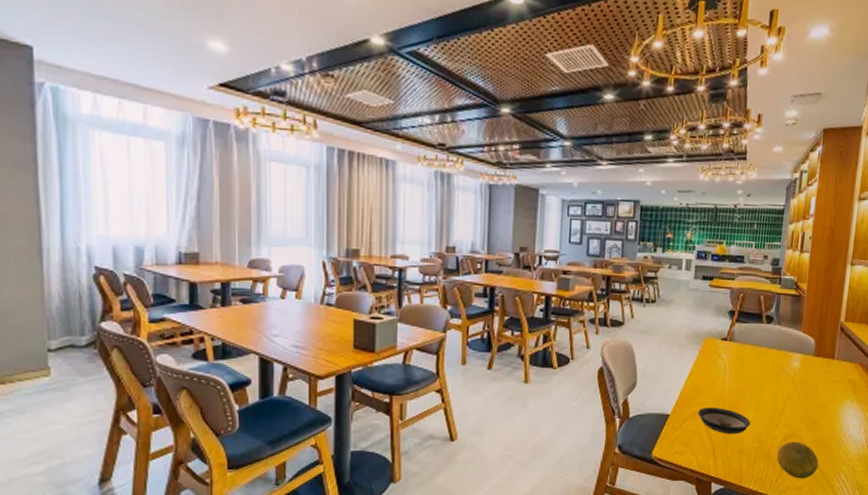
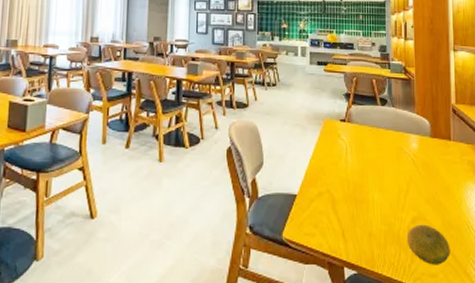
saucer: present [698,408,751,435] -> none [324,188,377,217]

